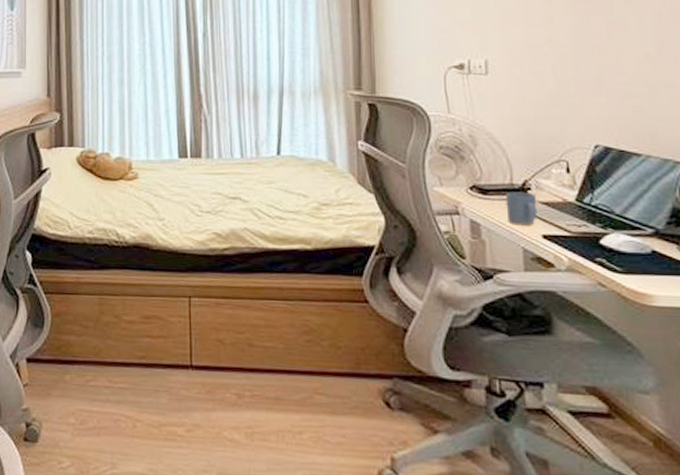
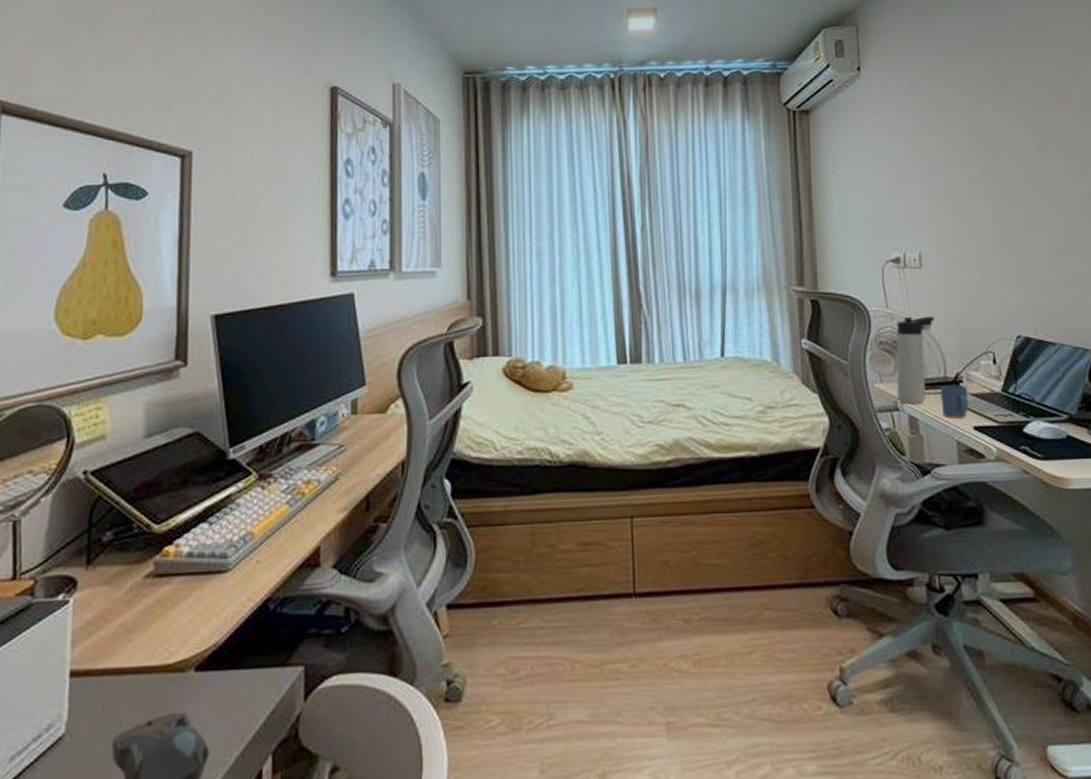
thermos bottle: none [457,122,501,209] -> present [896,316,934,404]

